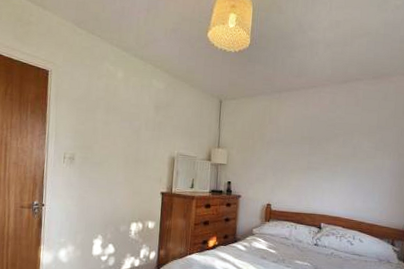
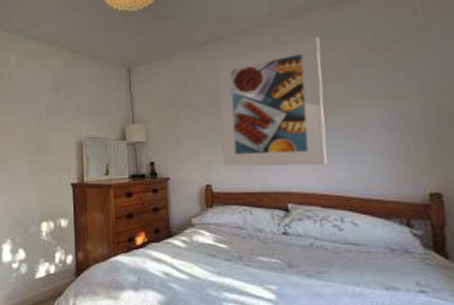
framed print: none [281,100,361,197] -> present [218,37,327,167]

